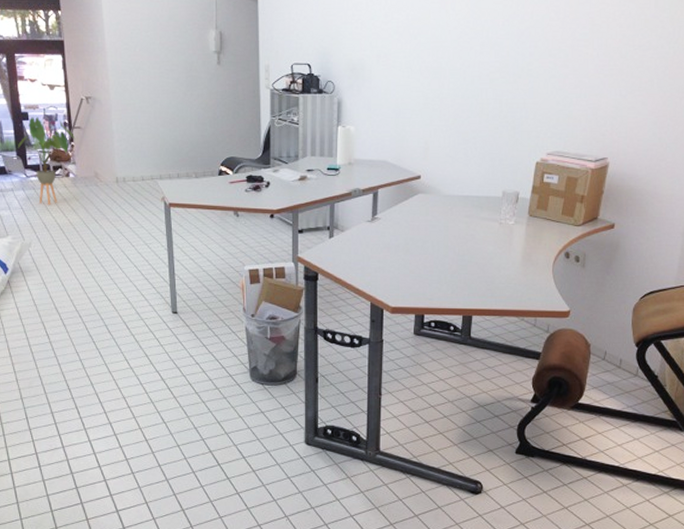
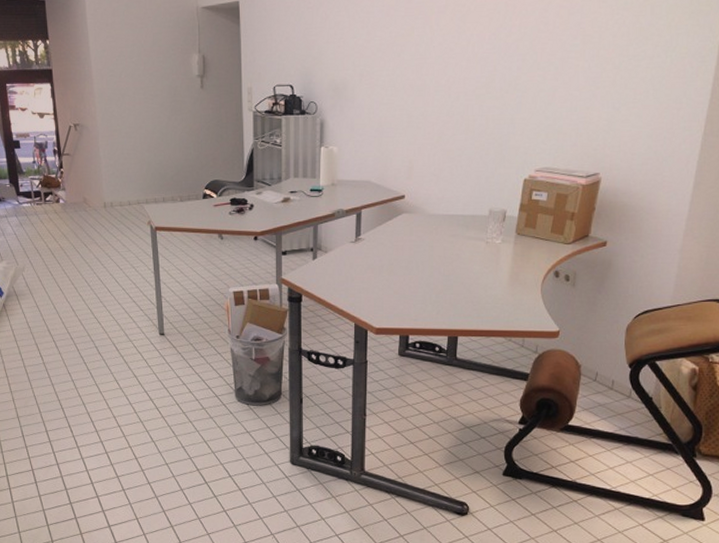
house plant: present [18,117,76,206] -> none [11,145,65,231]

